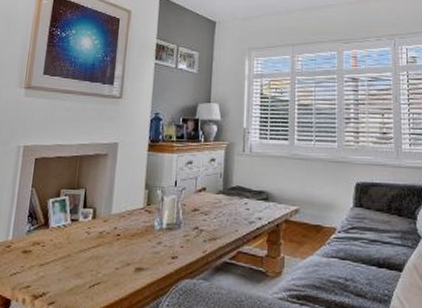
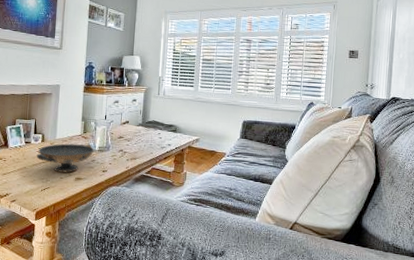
decorative bowl: none [84,220,161,261] -> present [36,143,95,173]

